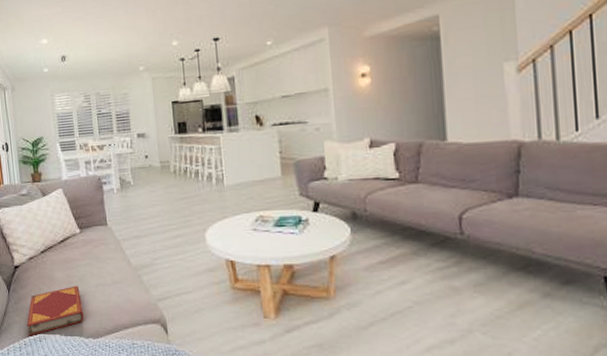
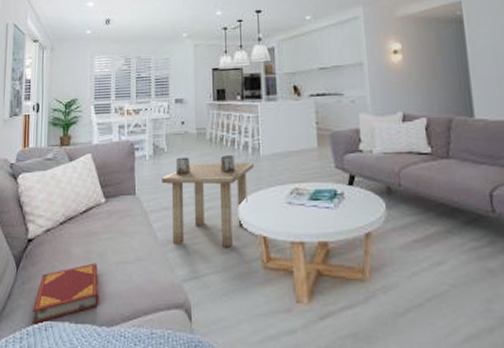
side table: none [130,186,218,271] -> present [161,155,254,248]

